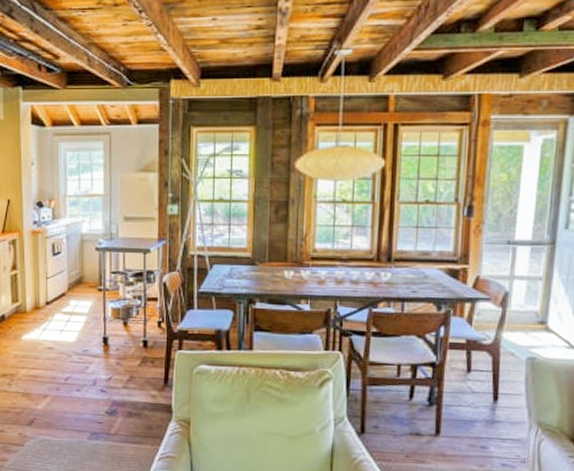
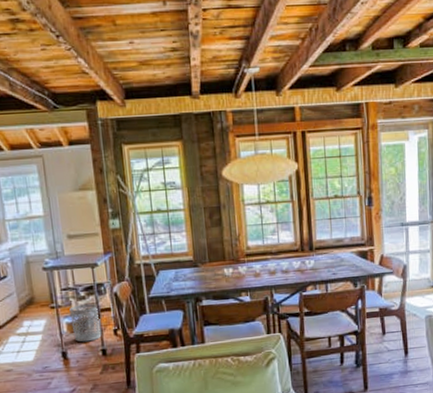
waste bin: none [116,291,146,331] -> present [69,304,102,343]

